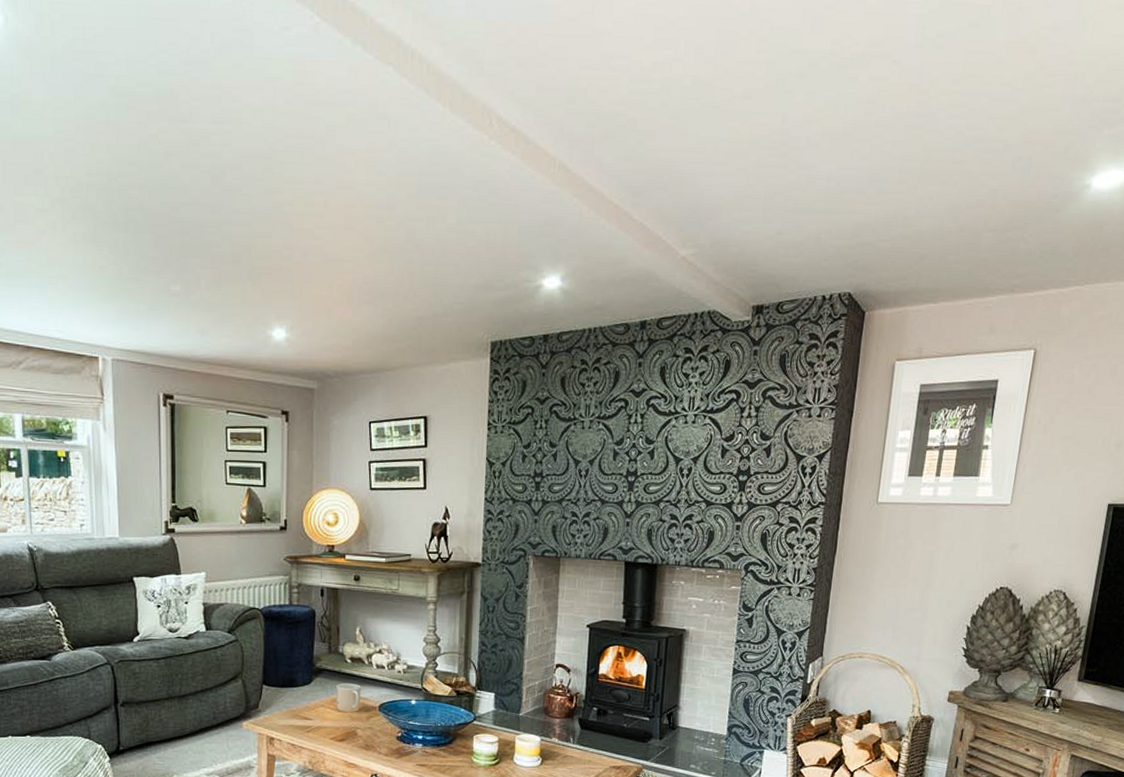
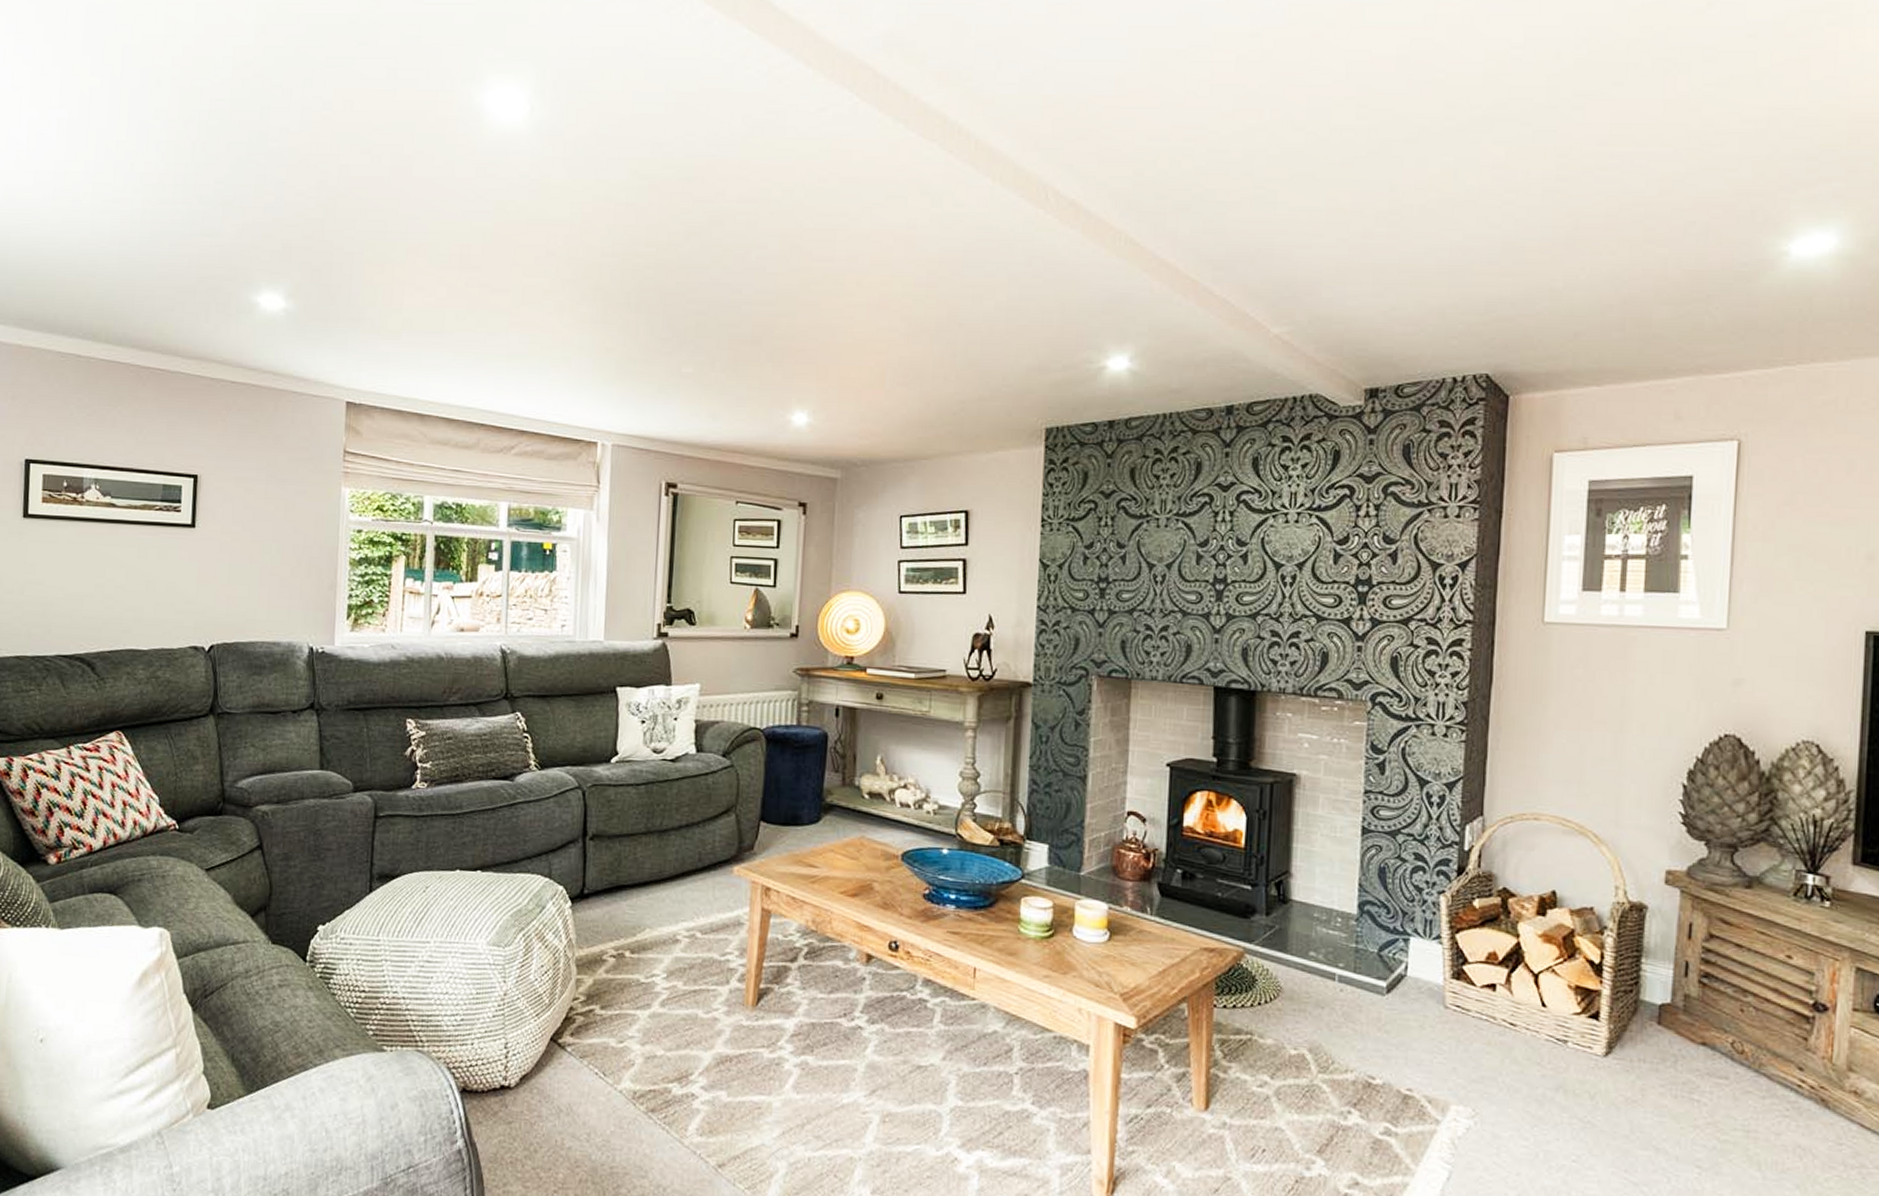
mug: present [336,683,361,713] -> none [848,823,881,862]

